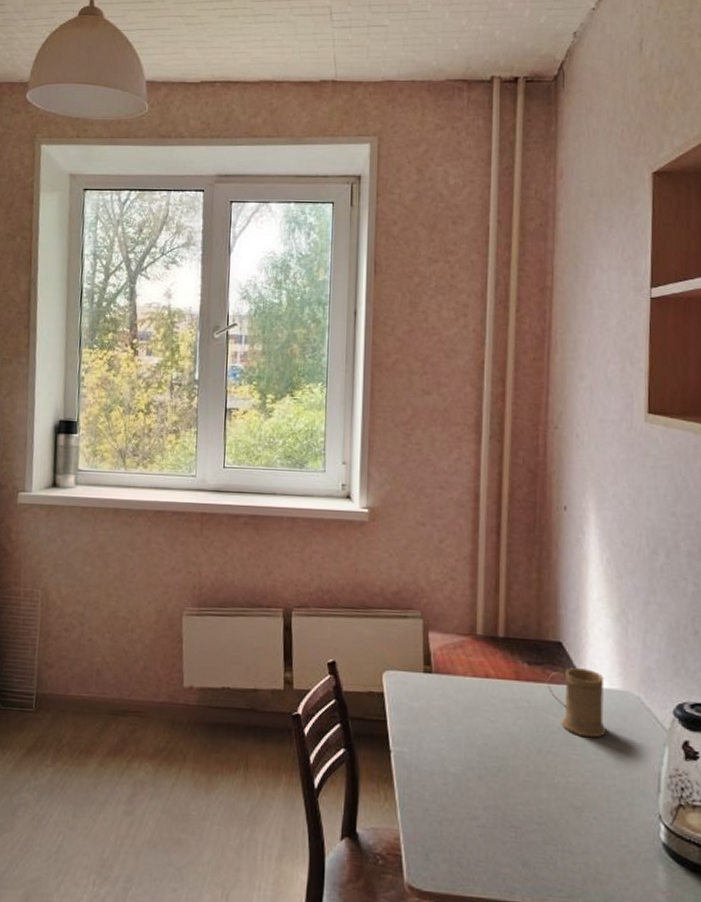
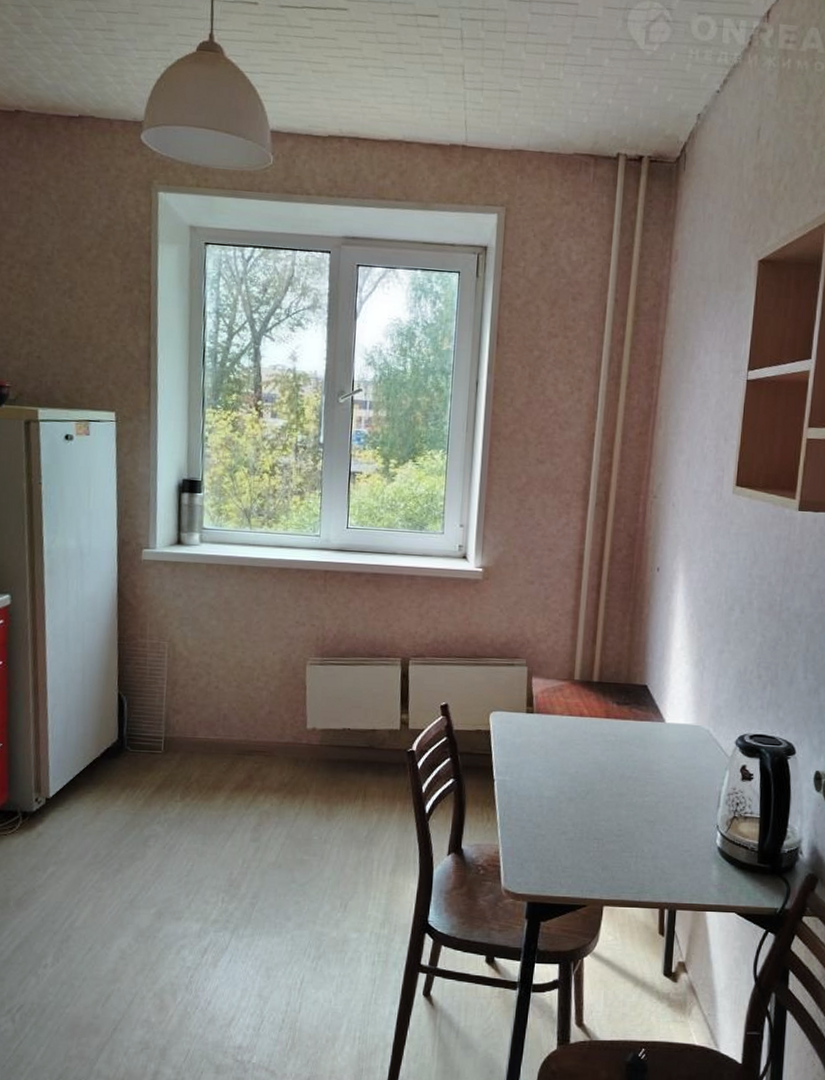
mug: present [548,668,607,738] -> none [633,707,681,765]

